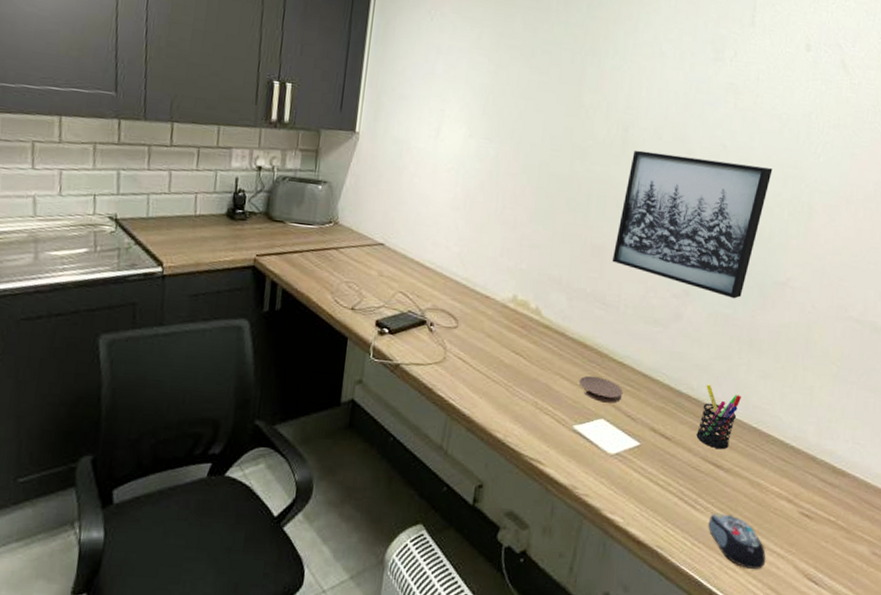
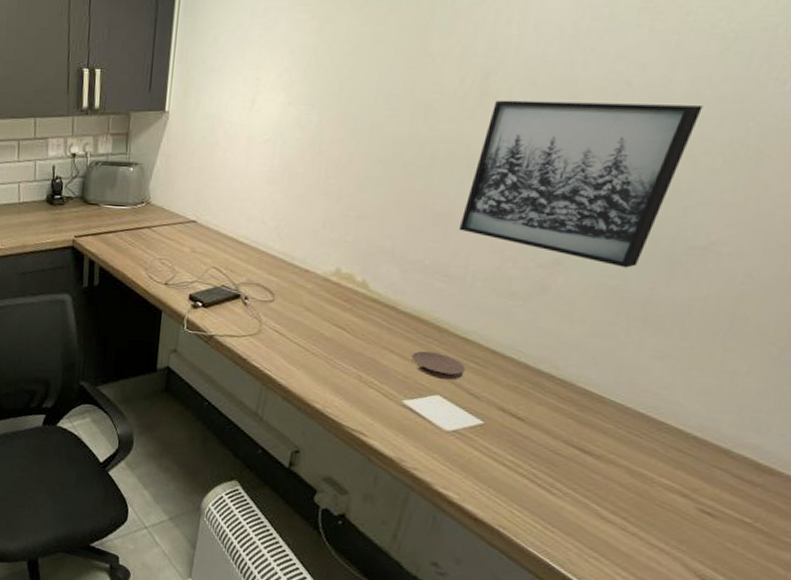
pen holder: present [696,384,741,450] -> none [558,364,626,435]
computer mouse: present [708,512,766,569] -> none [566,499,643,562]

